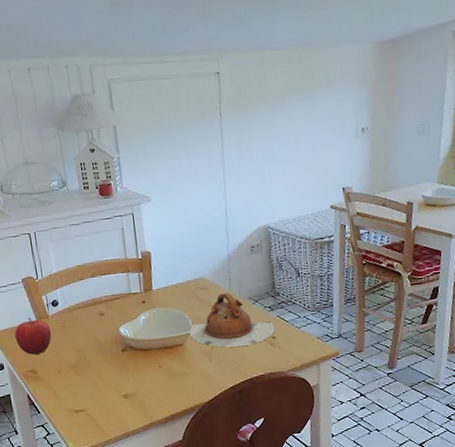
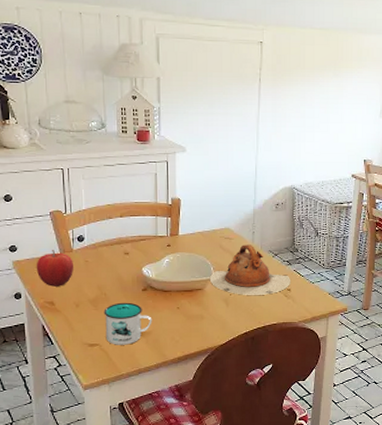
mug: none [85,364,135,410] -> present [104,302,152,345]

